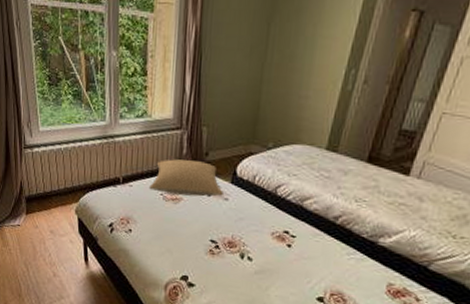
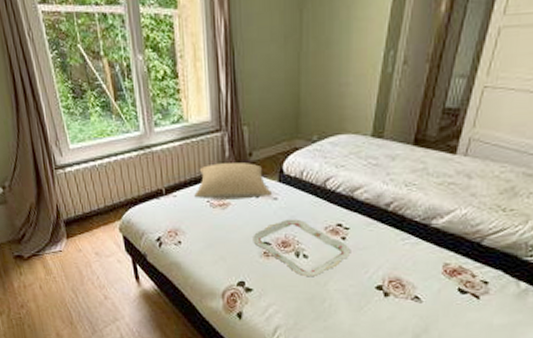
serving tray: none [200,220,294,280] -> present [253,219,350,276]

